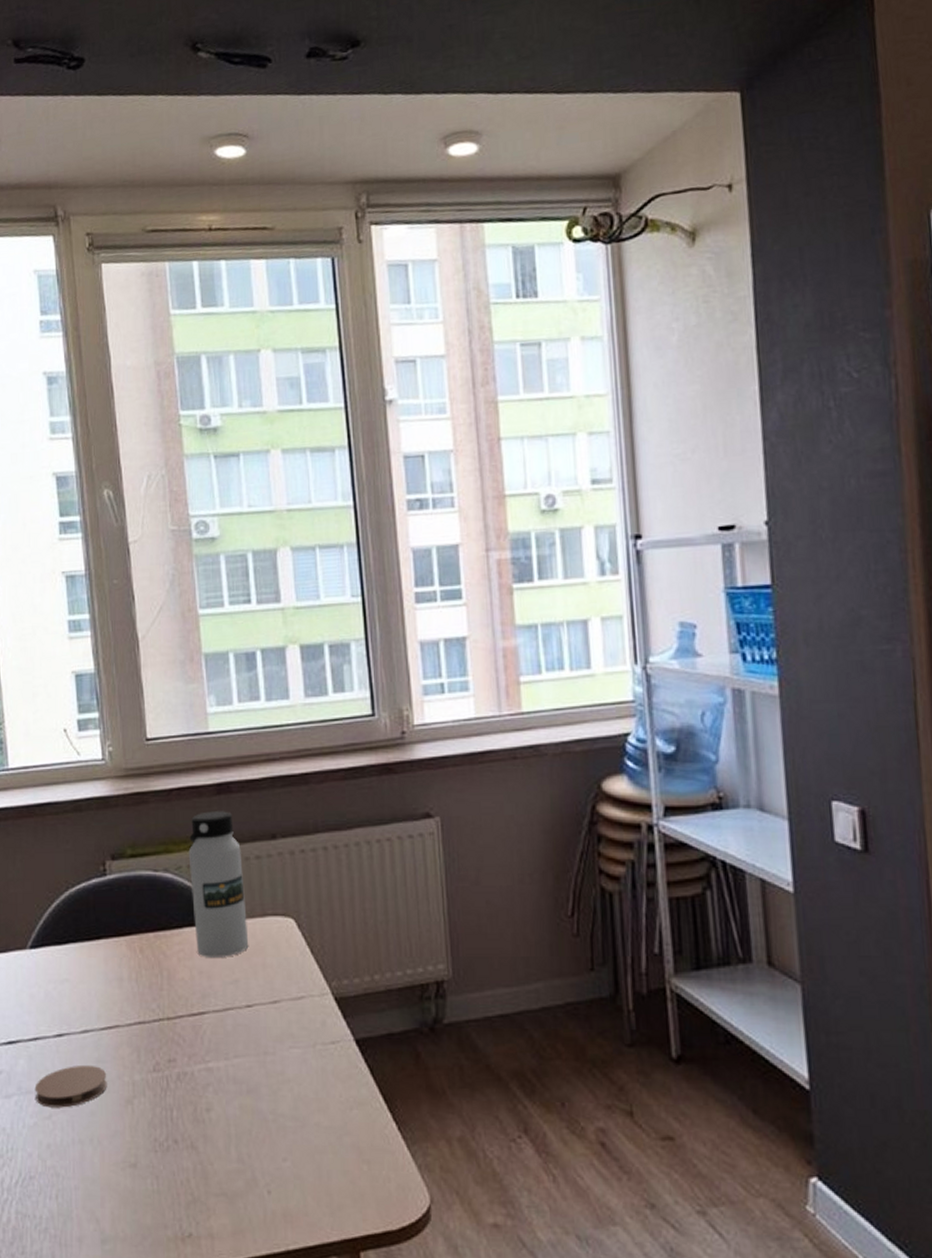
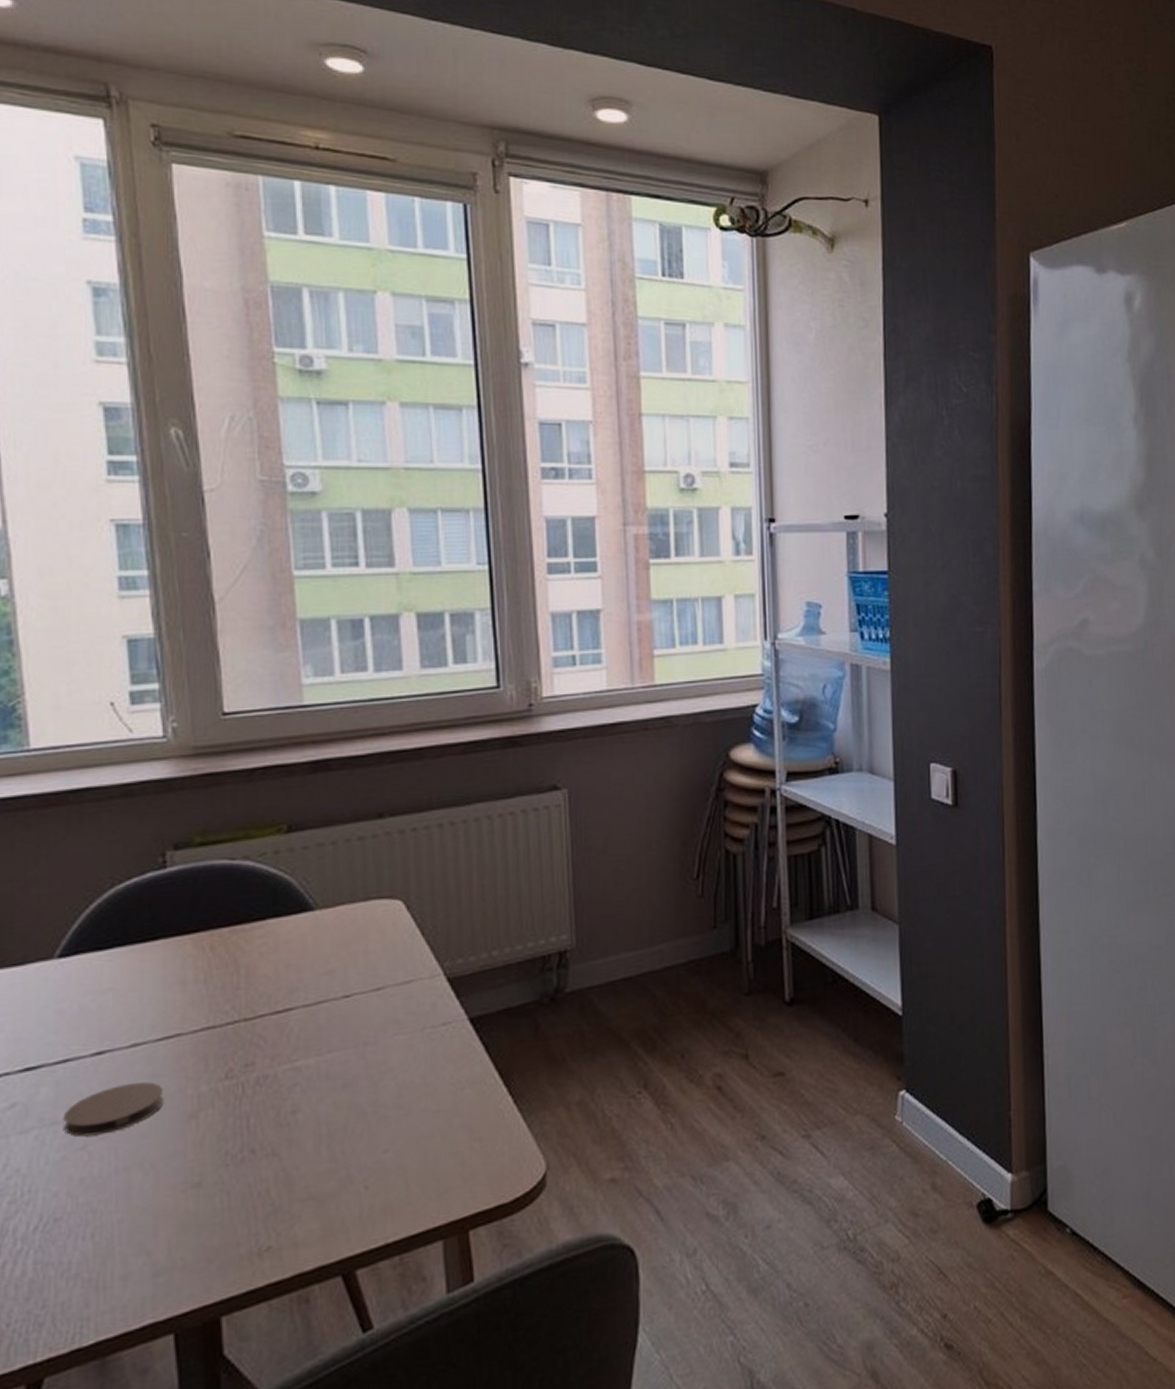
water bottle: present [188,811,249,957] -> none [275,790,348,949]

